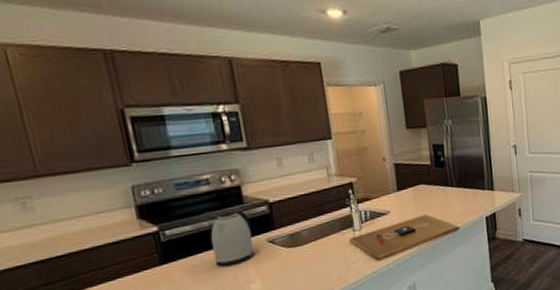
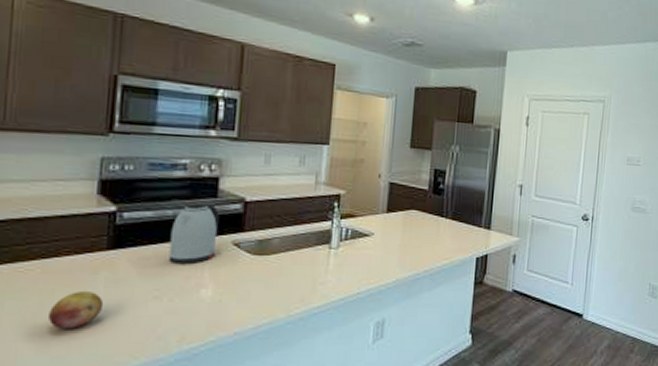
cutting board: present [349,215,460,260] -> none [322,244,447,286]

